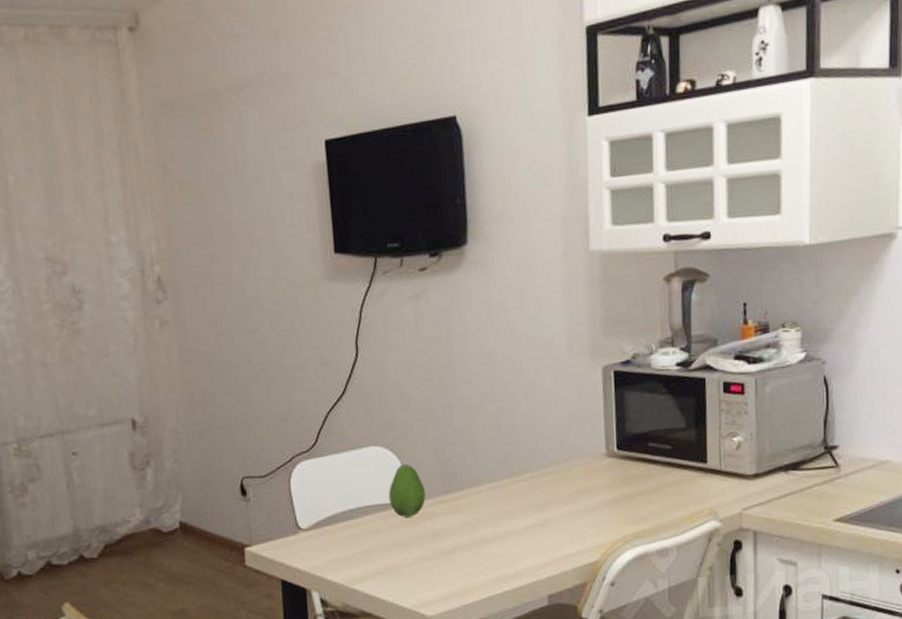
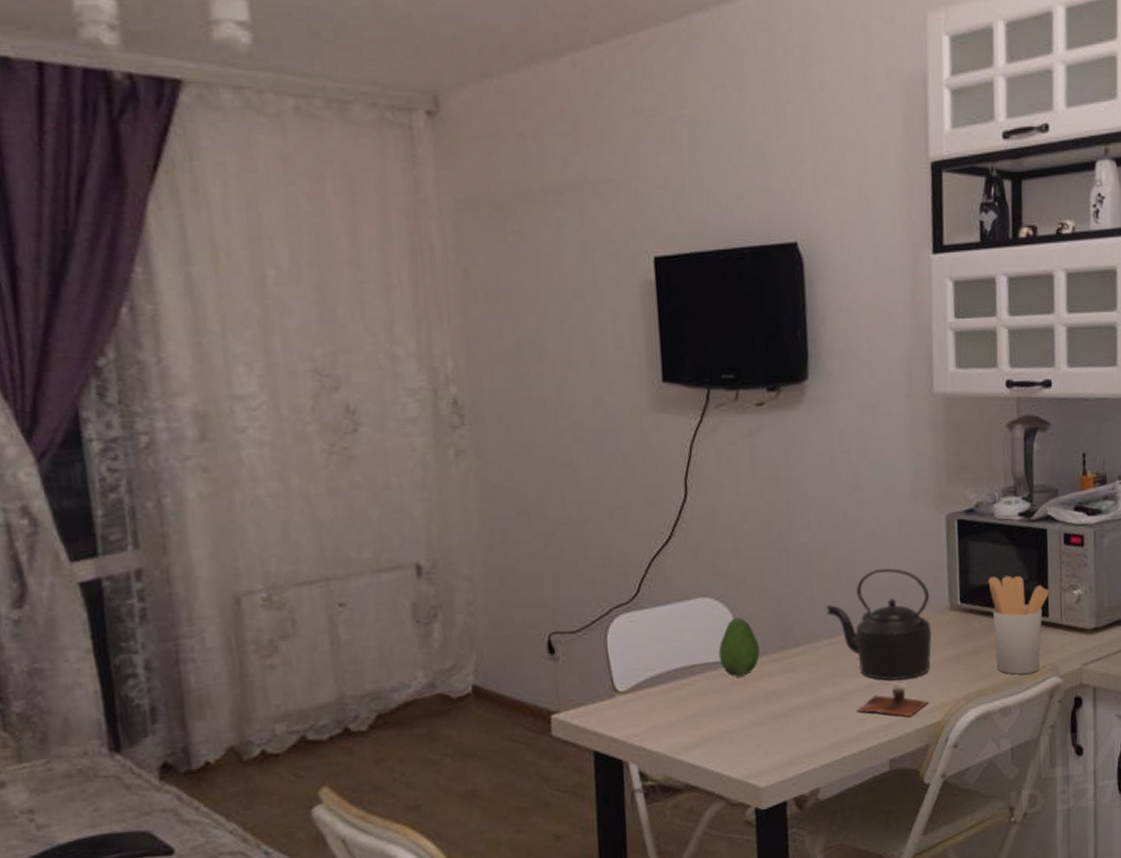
kettle: none [487,418,589,522] -> present [826,568,932,680]
cup: none [517,526,586,557] -> present [857,685,929,717]
utensil holder: none [645,423,708,519] -> present [988,575,1050,675]

